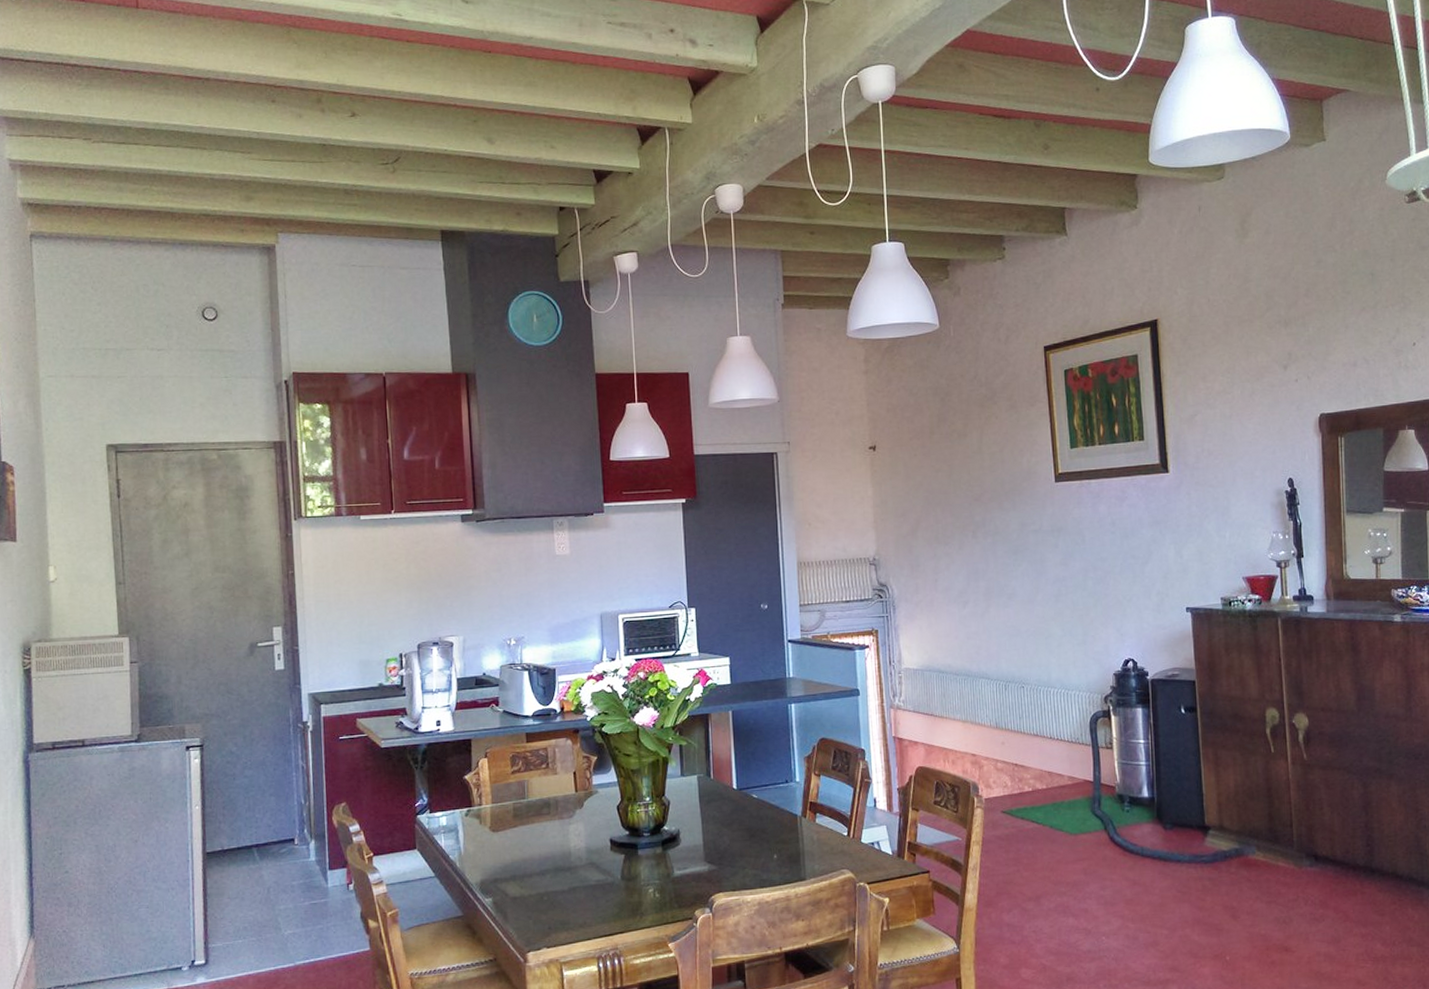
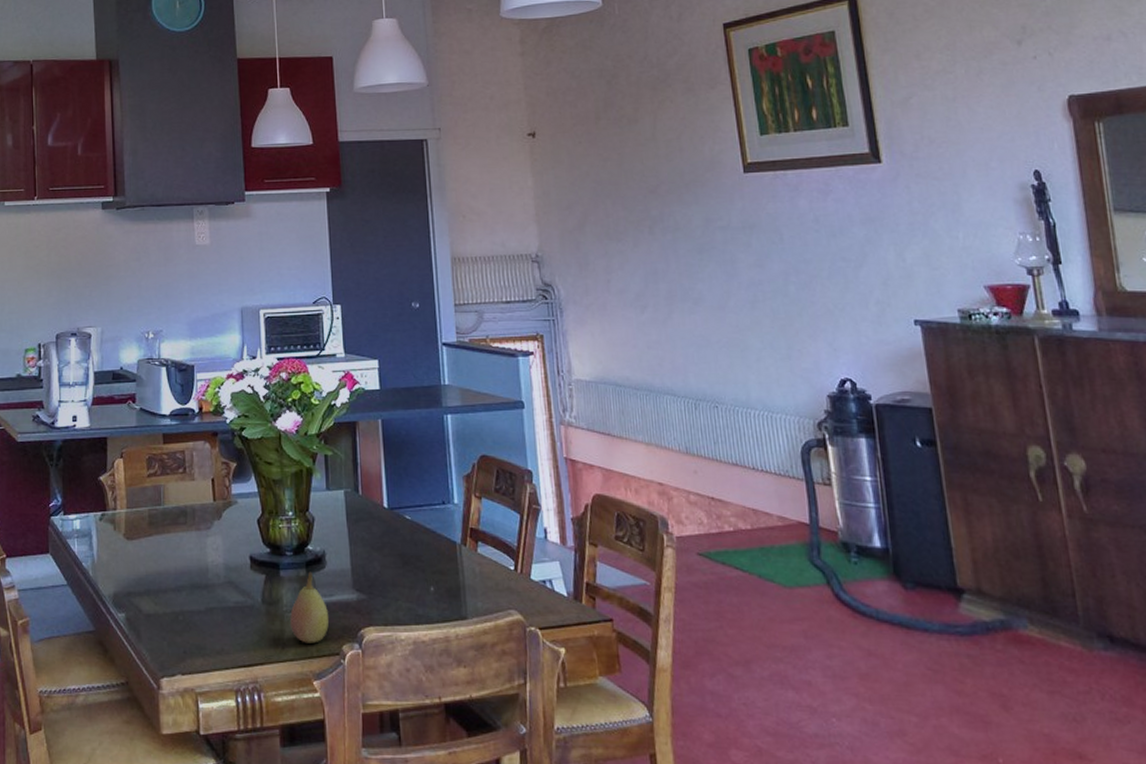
fruit: none [647,849,683,912] -> present [290,571,329,644]

